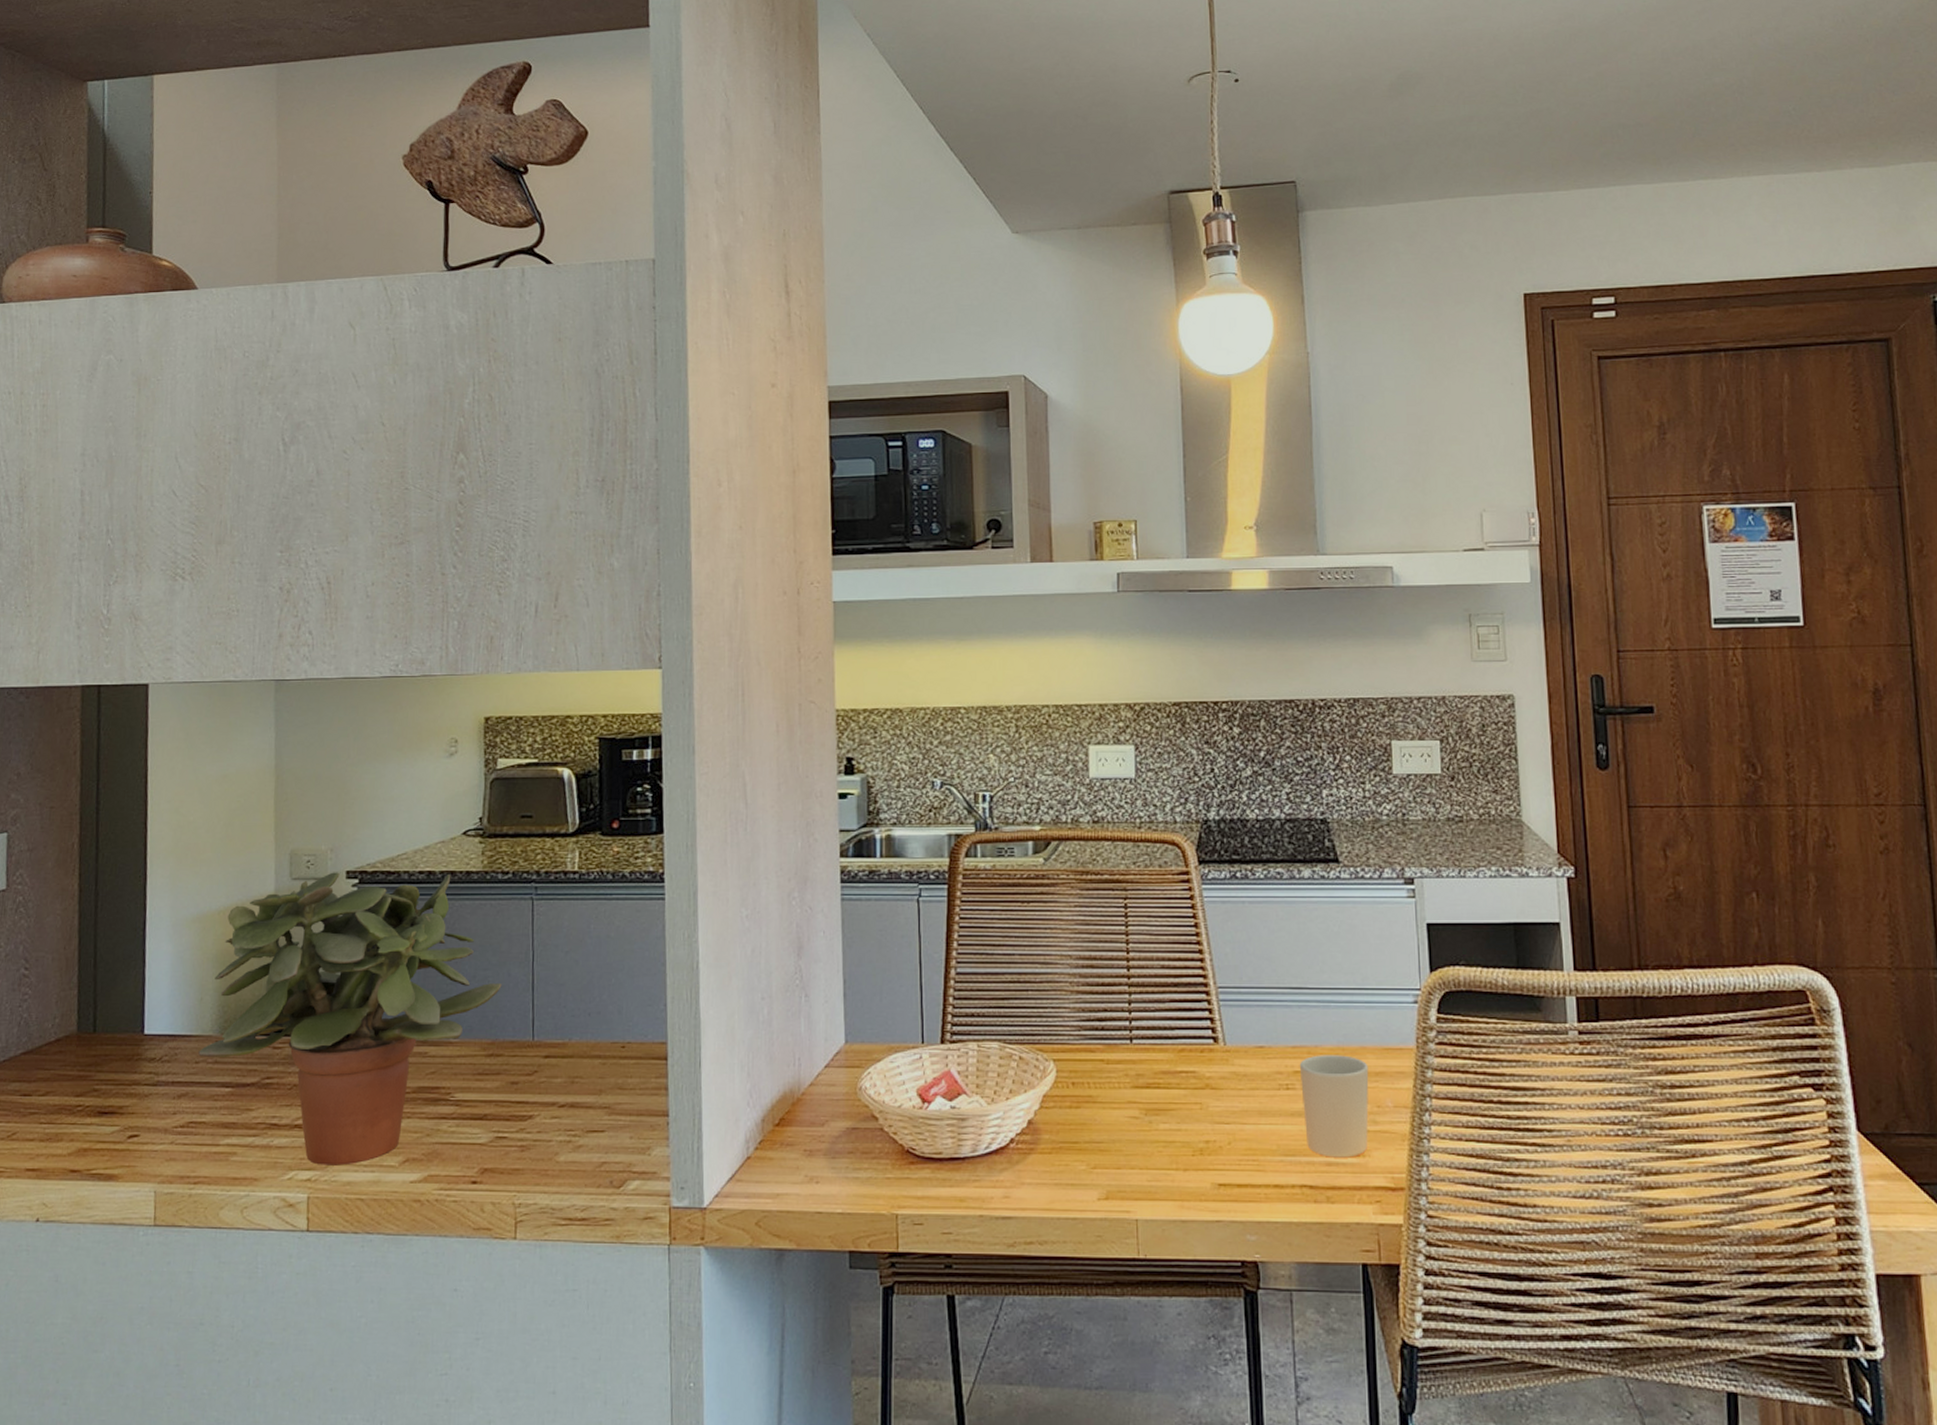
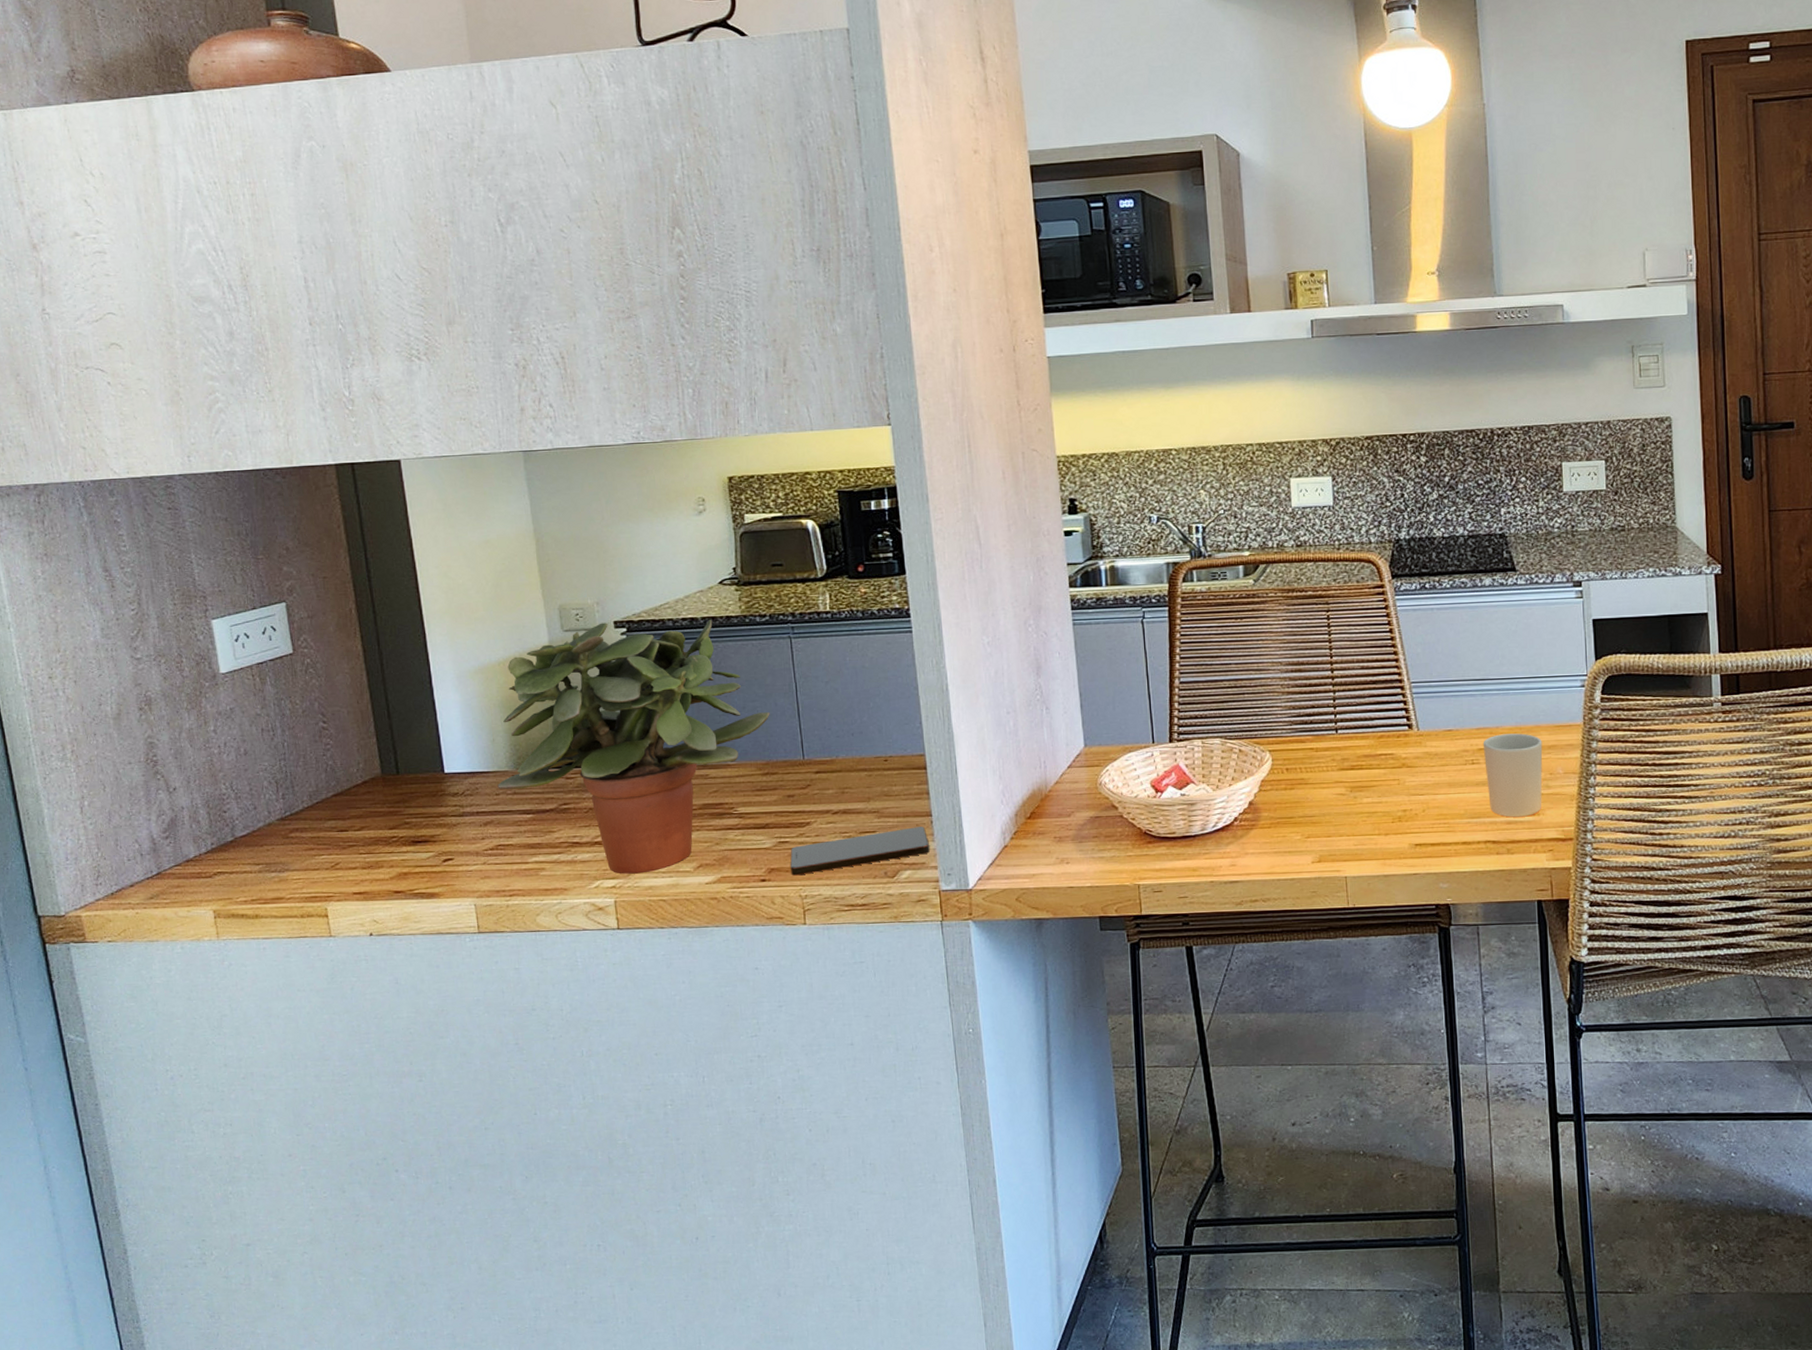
phone: none [506,1128,663,1179] -> present [790,827,930,876]

